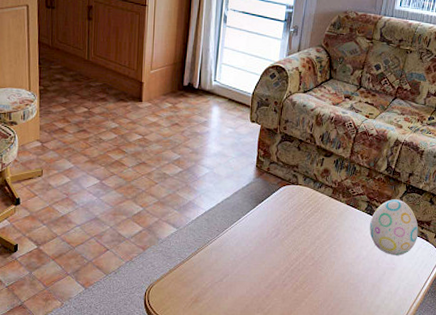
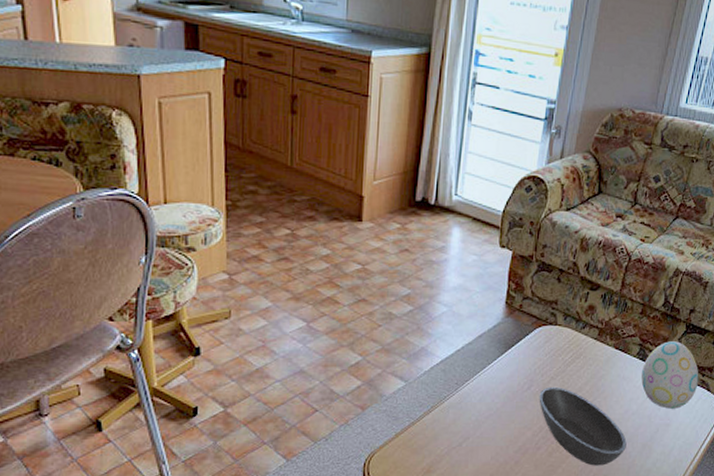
bowl: none [284,234,359,301] -> present [539,386,627,466]

